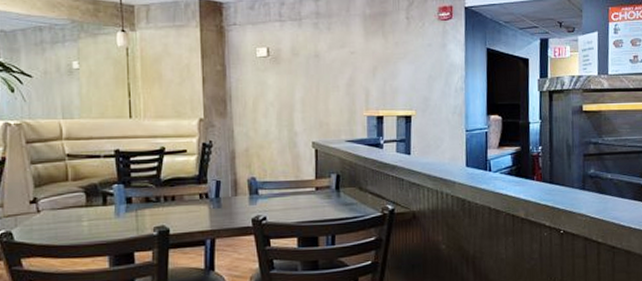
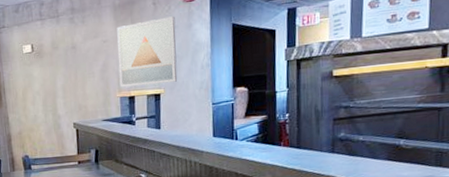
wall art: none [366,34,430,105] -> present [117,16,178,88]

